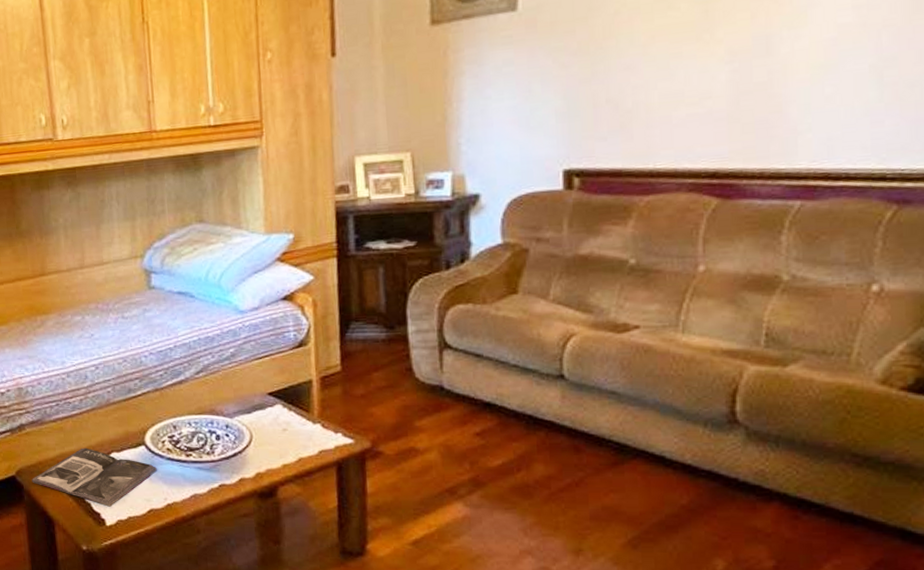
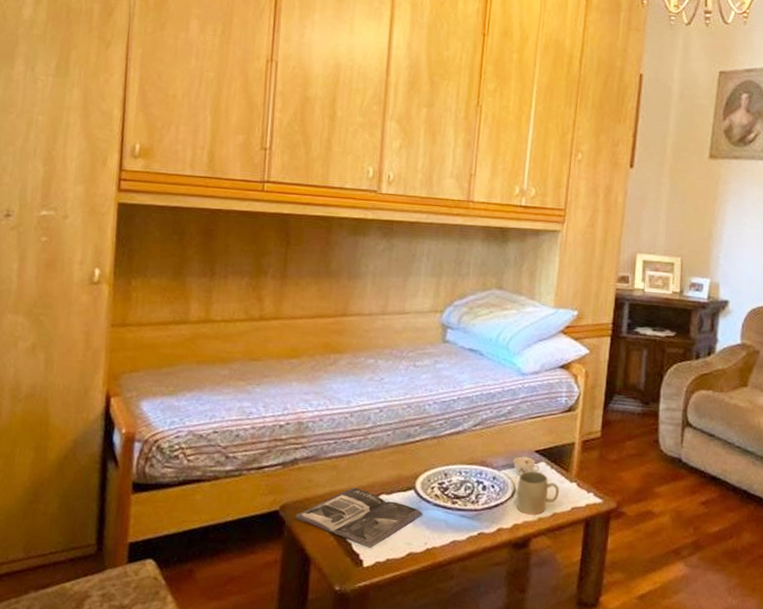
teacup: none [245,400,276,422] -> present [513,456,540,476]
mug: none [253,415,302,462] -> present [516,471,559,515]

